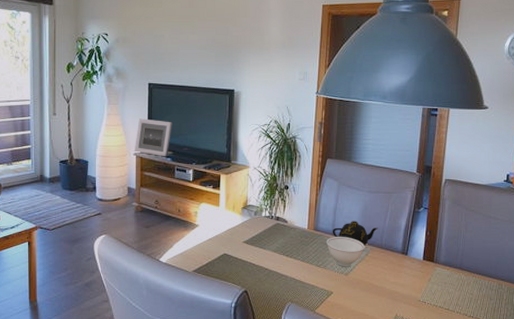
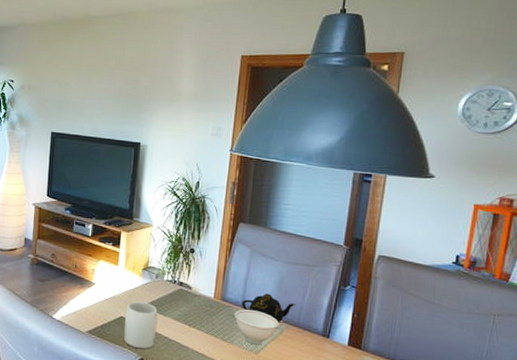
picture frame: present [135,118,172,157] -> none [34,168,74,210]
mug: none [227,239,258,282] -> present [123,301,158,349]

